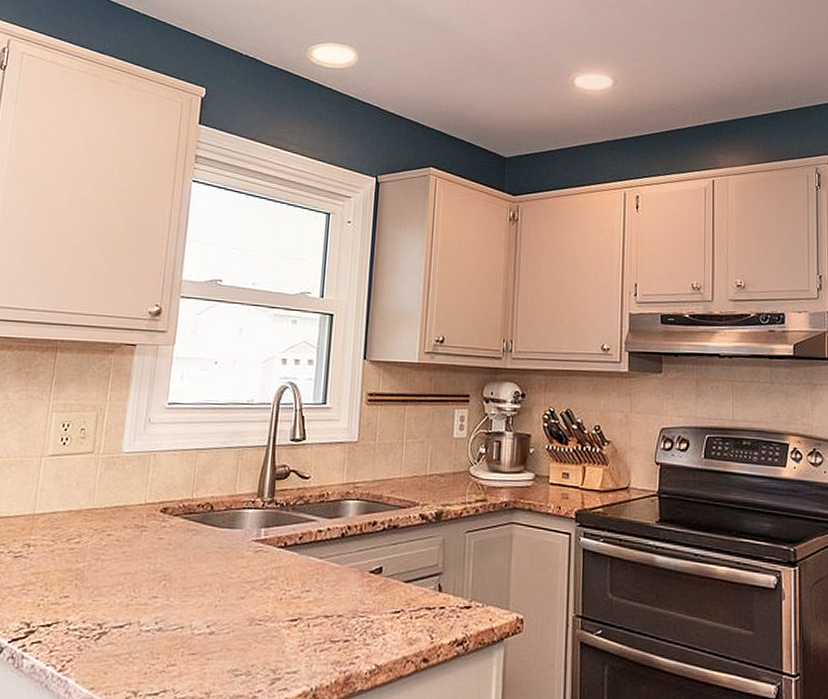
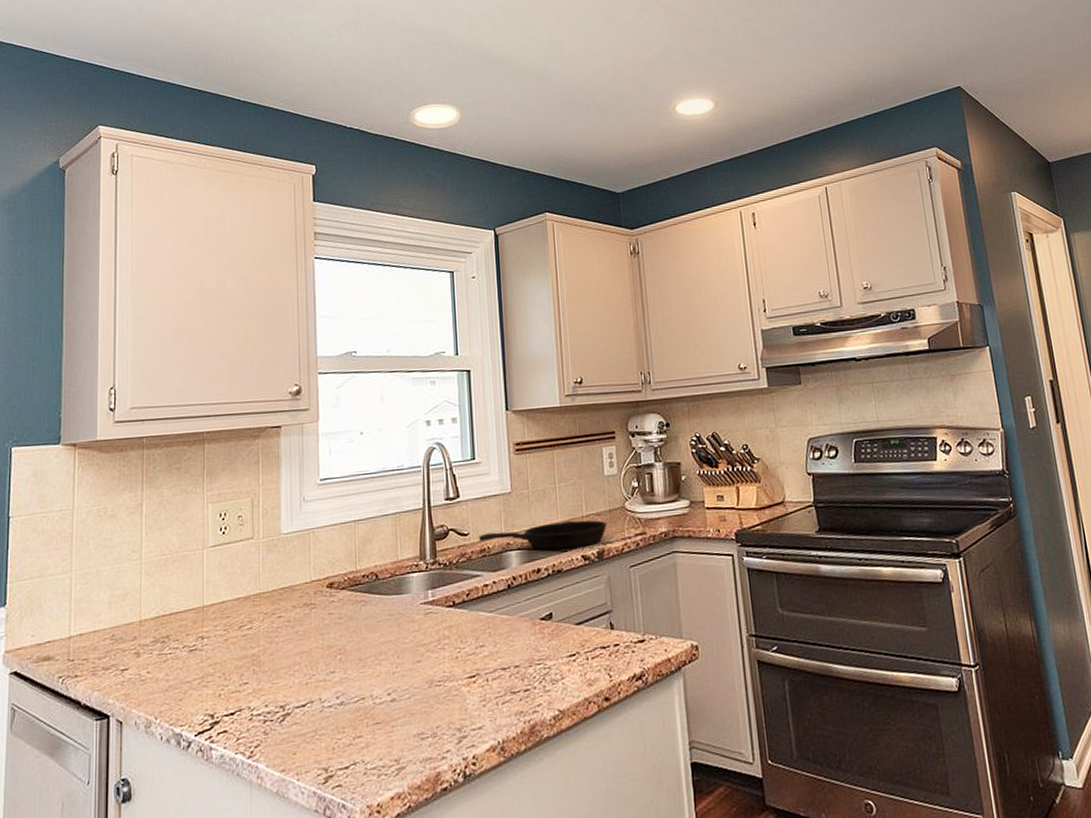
frying pan: none [319,477,449,506] -> present [479,520,607,550]

